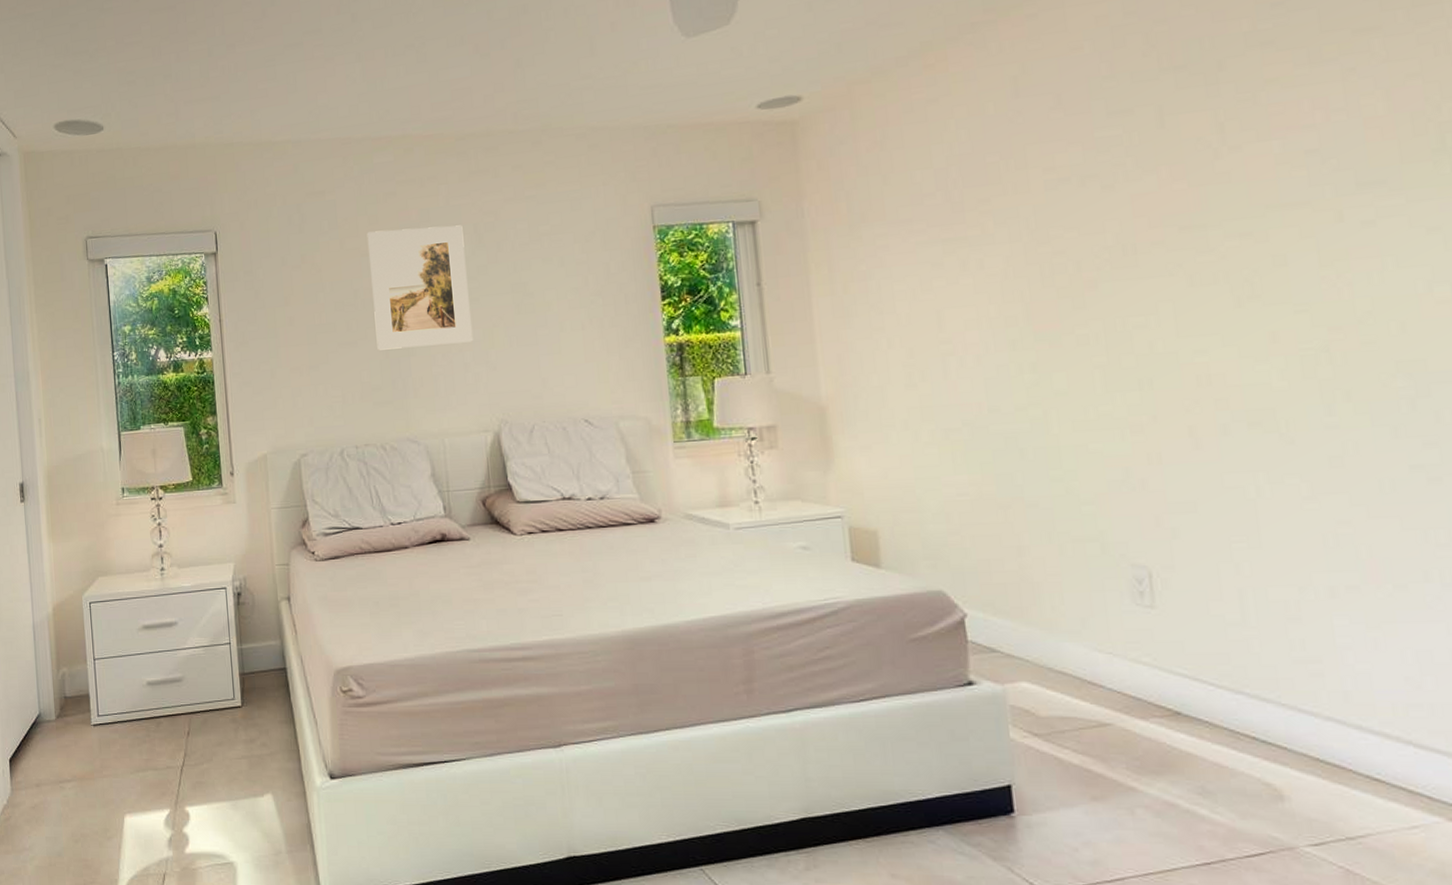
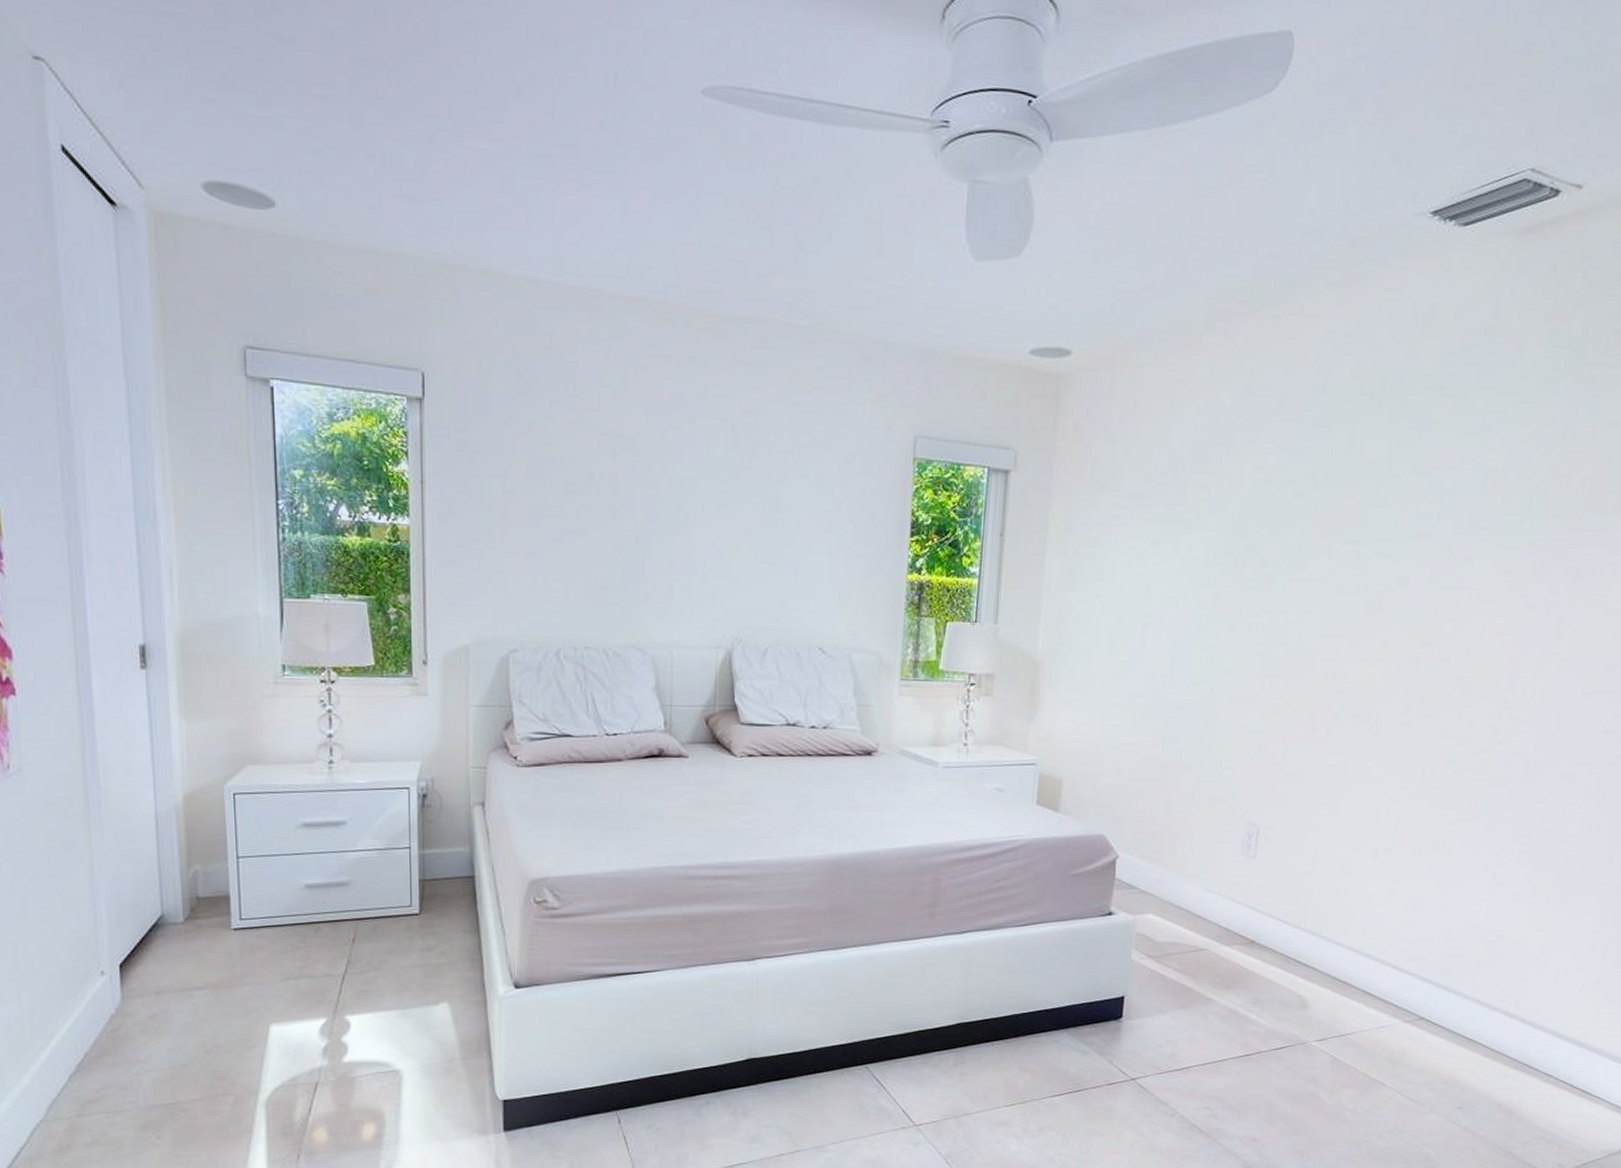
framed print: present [366,225,474,350] -> none [609,408,719,551]

